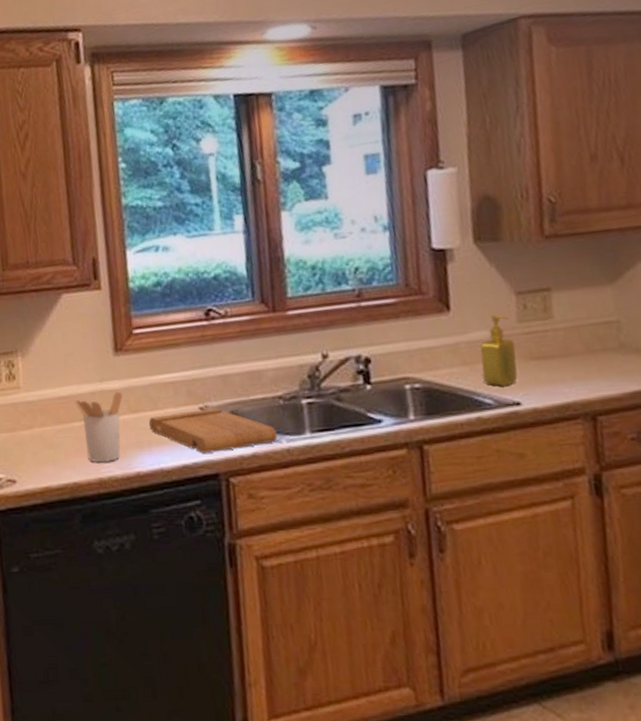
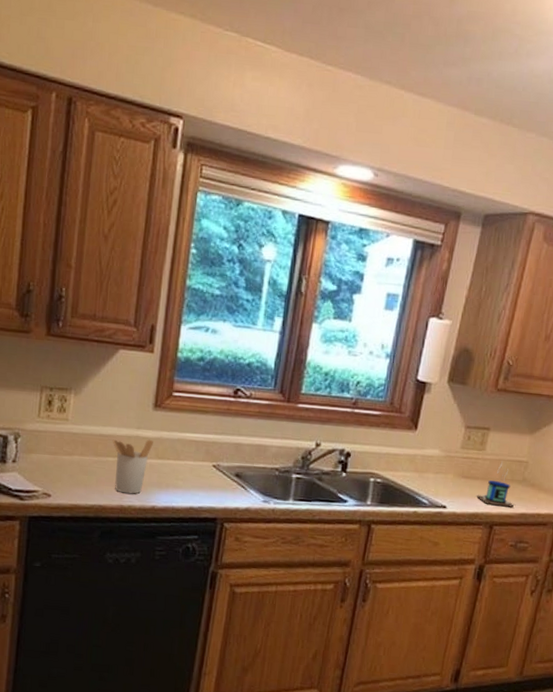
cutting board: present [148,408,278,454] -> none [169,465,268,503]
soap dispenser: present [480,315,518,387] -> none [426,439,456,493]
mug: none [560,327,619,389] -> present [477,461,514,508]

